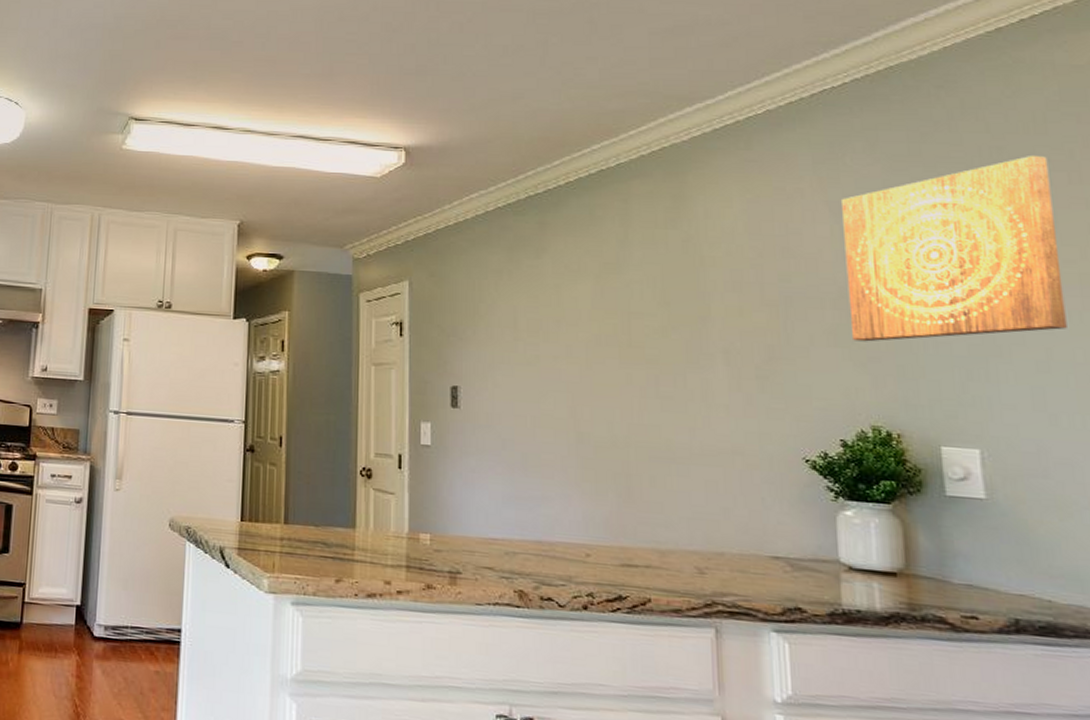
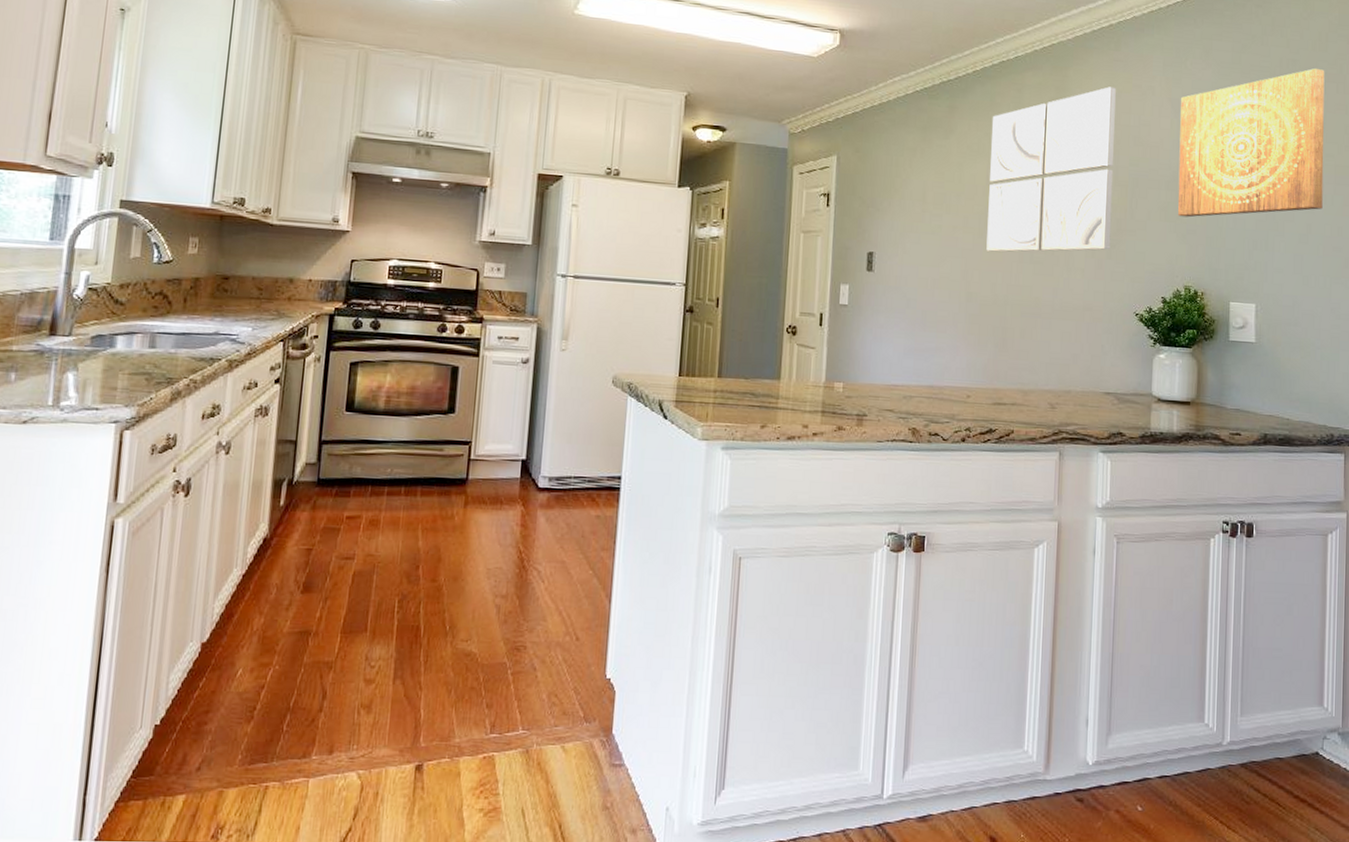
wall art: none [593,191,762,386] -> present [986,86,1116,252]

